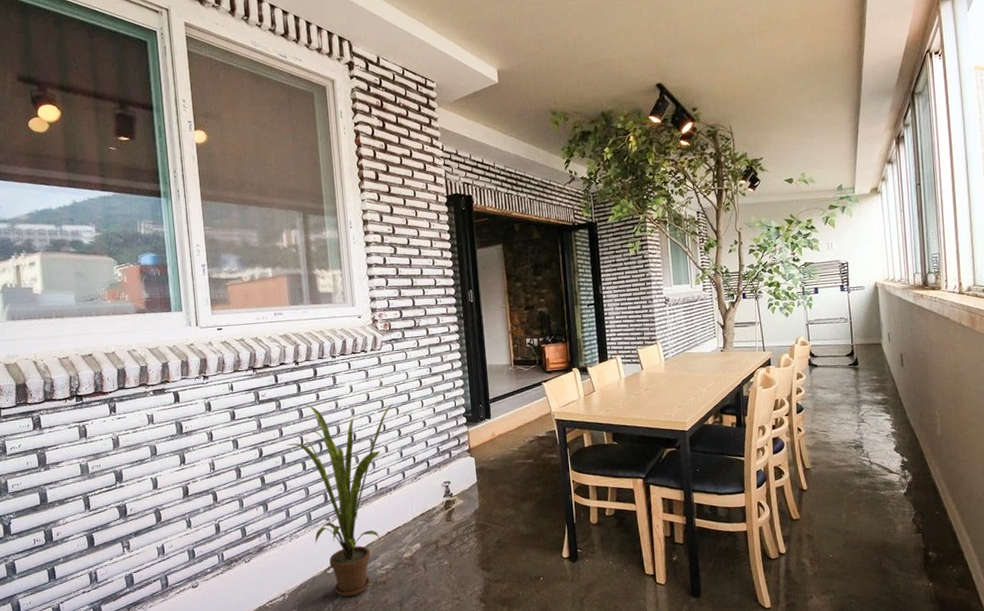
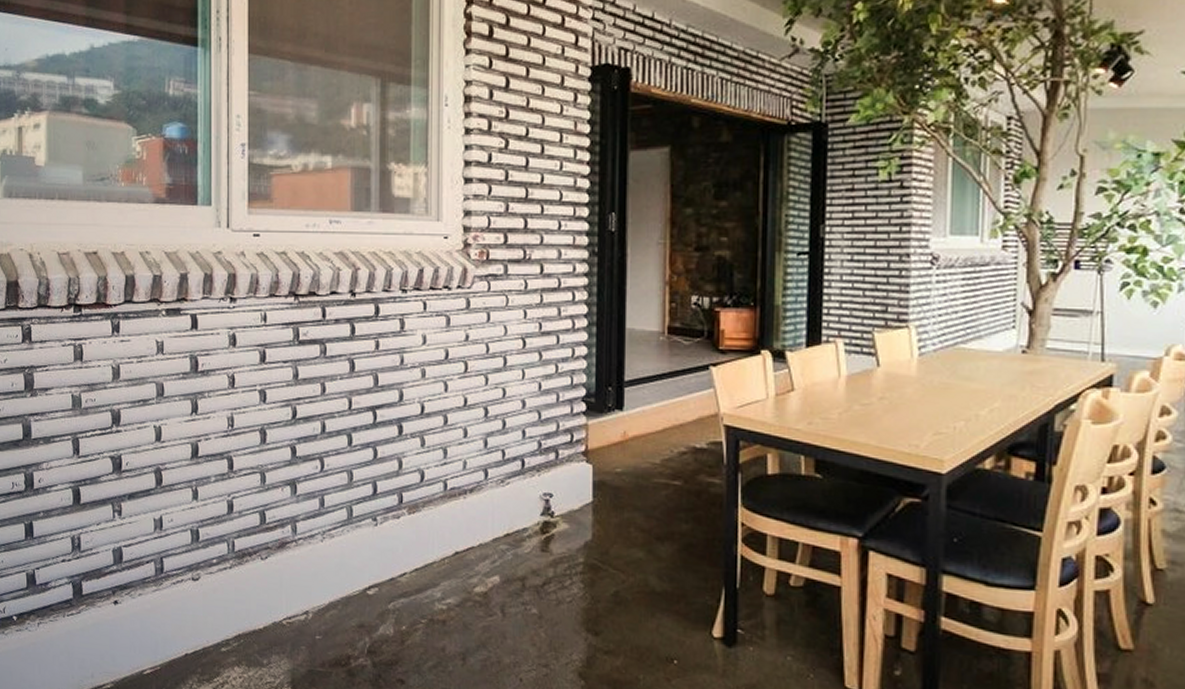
house plant: present [286,403,394,597] -> none [329,353,482,633]

